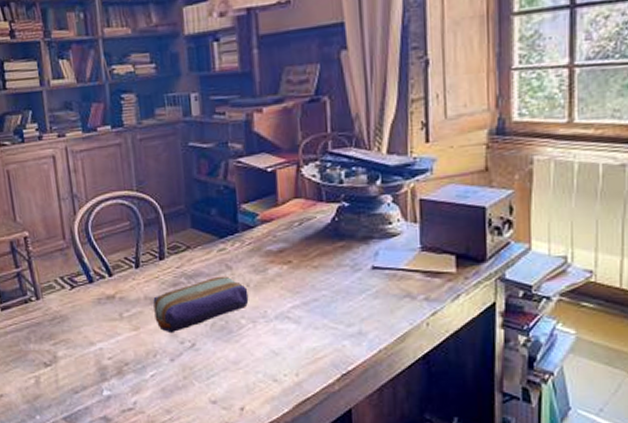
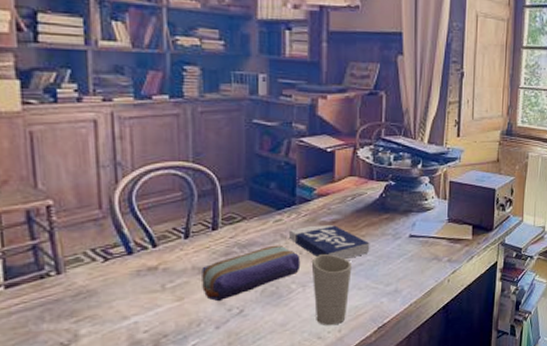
book: none [234,253,325,294] -> present [289,224,370,260]
cup: none [259,287,306,368] -> present [311,254,352,326]

